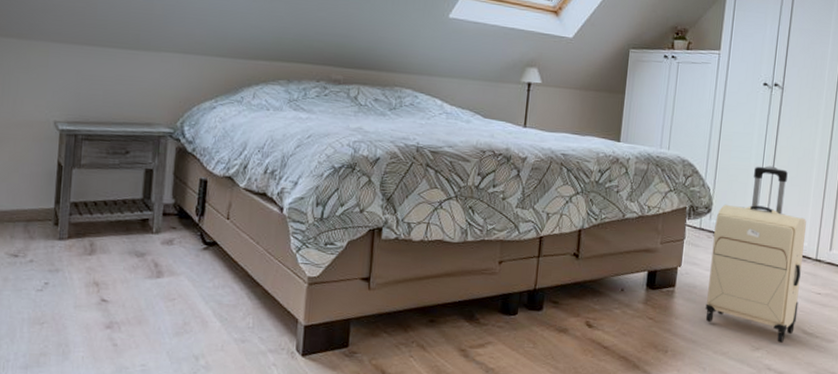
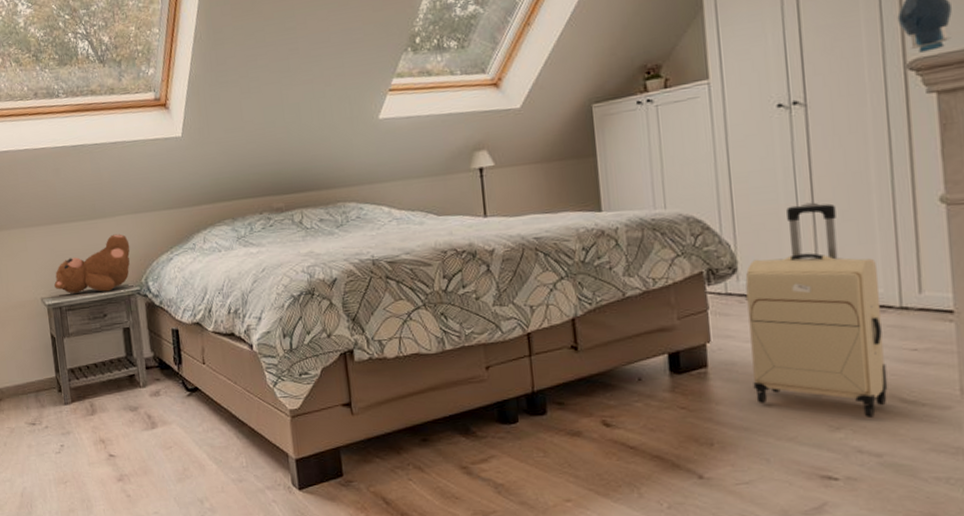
teddy bear: none [73,70,171,128] -> present [54,234,130,294]

